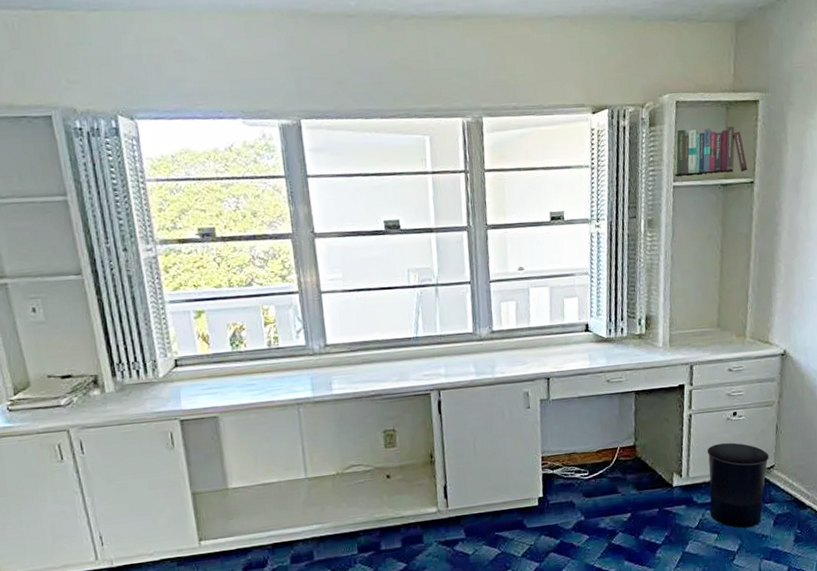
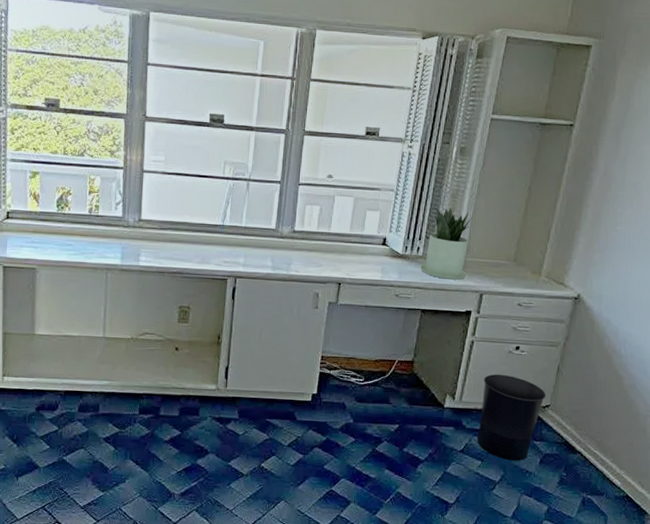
planter: none [627,282,674,357] -> present [420,207,473,280]
books: present [672,126,748,177] -> none [493,64,570,114]

